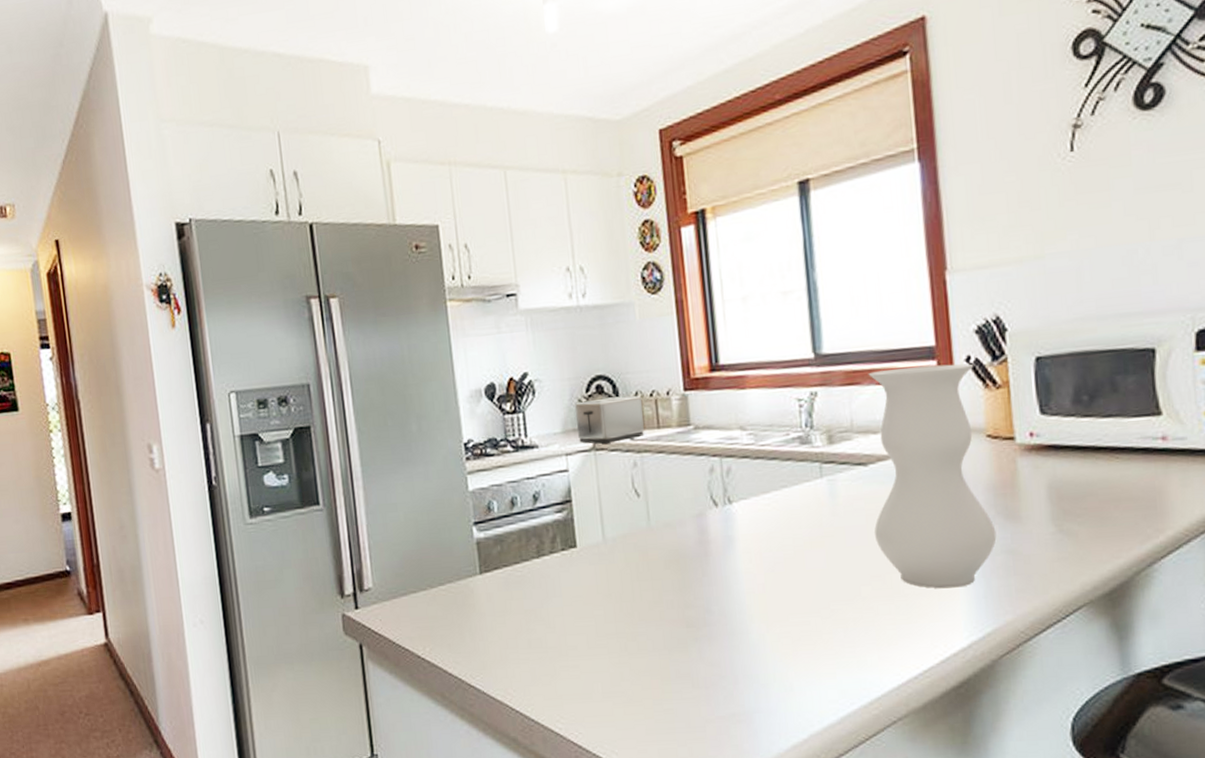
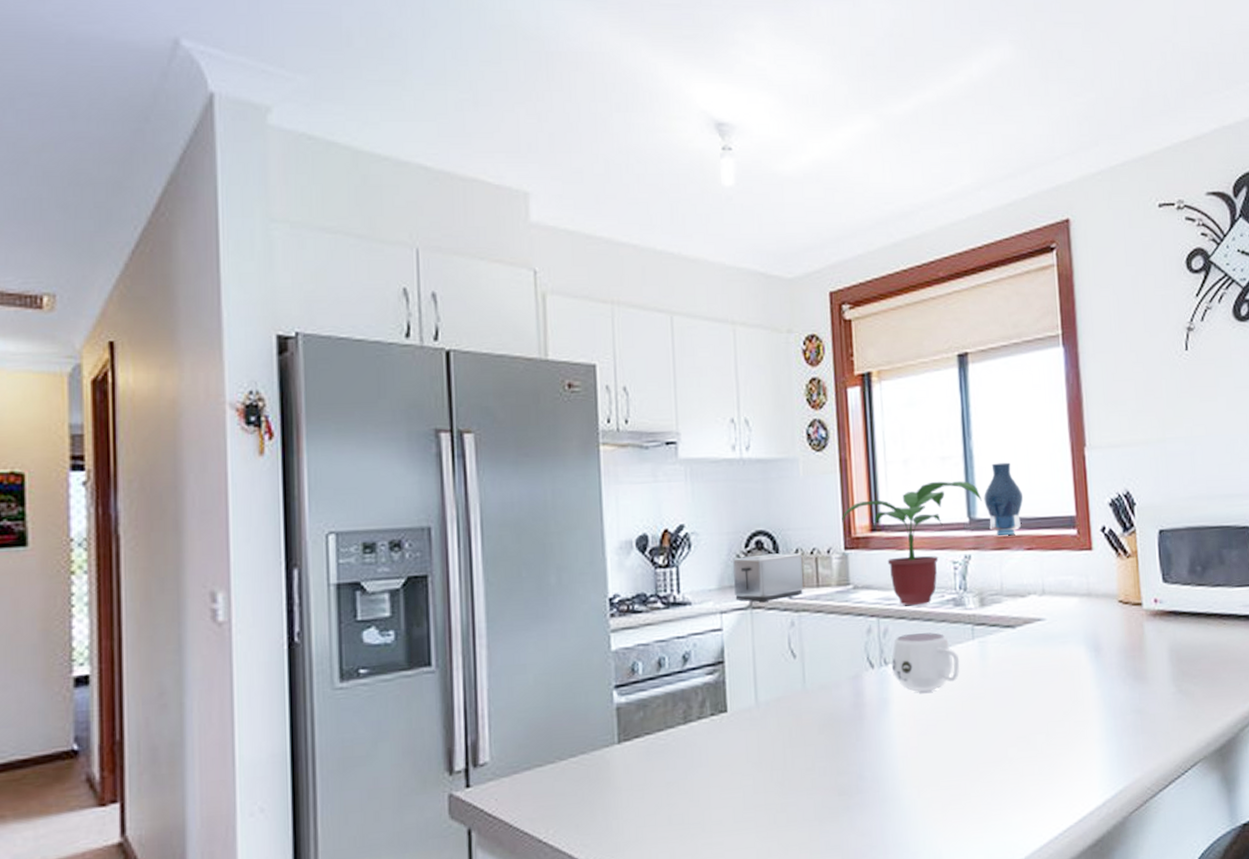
potted plant: none [680,315,829,445] -> present [841,481,983,606]
mug: none [735,471,808,531] -> present [891,632,960,693]
vase: none [830,293,875,371] -> present [984,462,1024,536]
vase: present [868,363,997,589] -> none [1017,533,1127,748]

